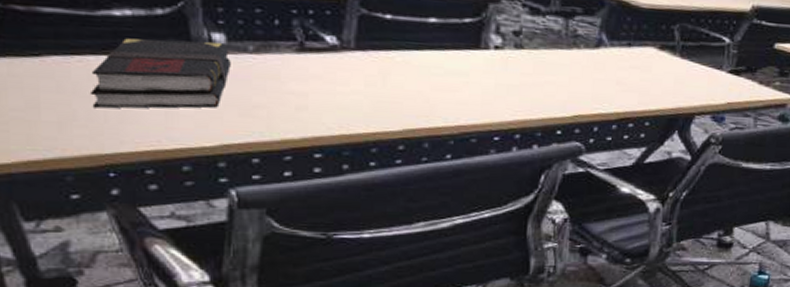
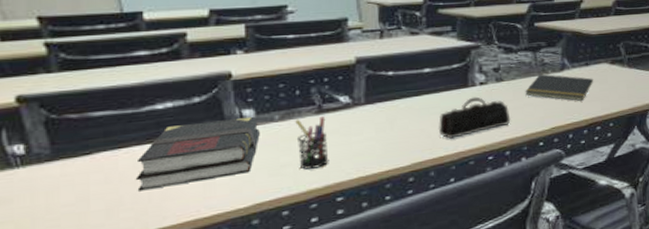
pen holder: none [272,54,309,116] -> present [295,115,329,170]
pencil case: none [438,62,527,108] -> present [438,96,511,139]
notepad: none [548,47,635,89] -> present [525,74,594,101]

